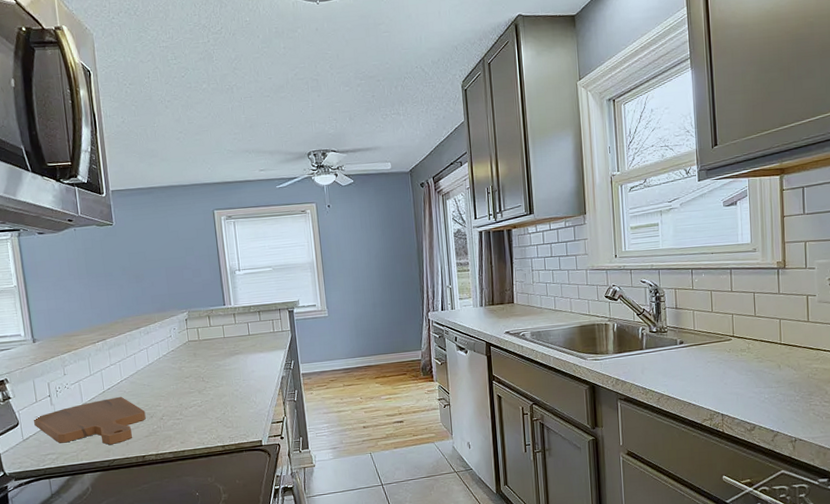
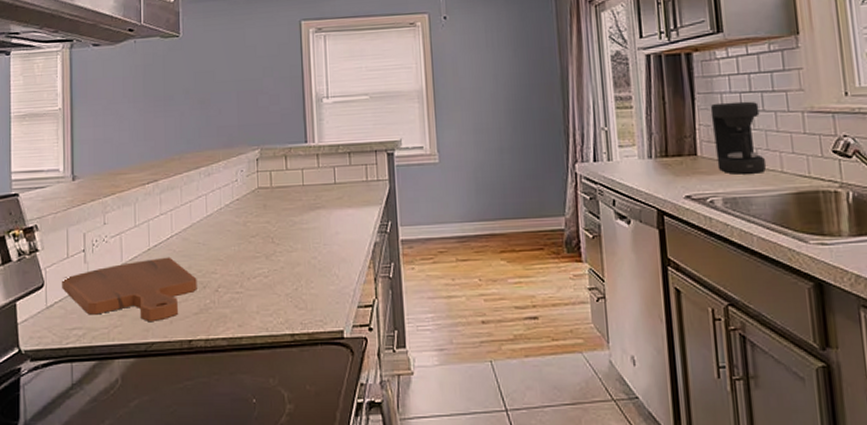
coffee maker: none [523,263,560,315] -> present [710,101,766,175]

